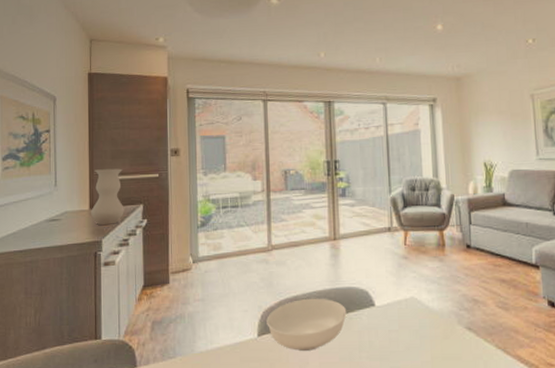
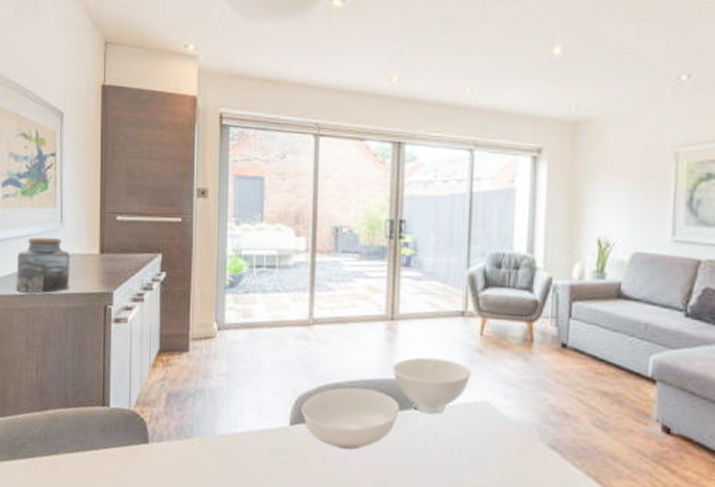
jar: none [15,200,64,249] -> present [16,237,70,294]
vase: present [91,168,124,226] -> none [101,206,140,275]
bowl: none [338,267,401,313] -> present [392,357,472,415]

